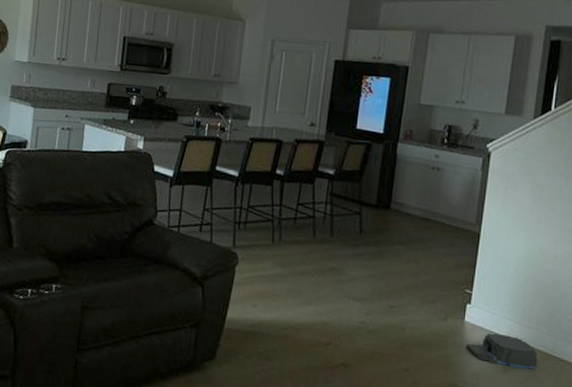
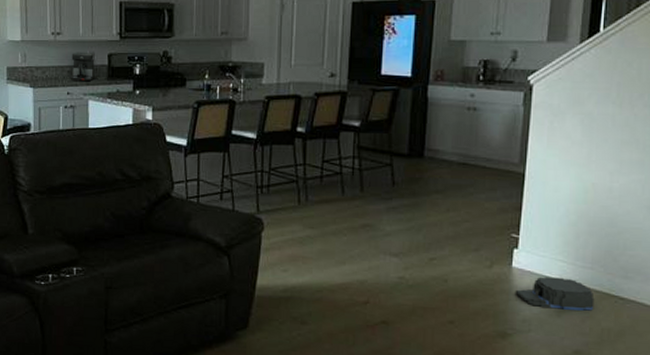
coffee maker: none [69,78,96,108] -> present [70,51,95,82]

